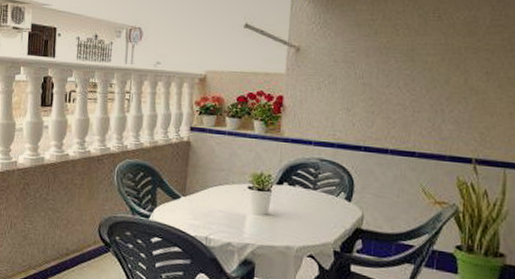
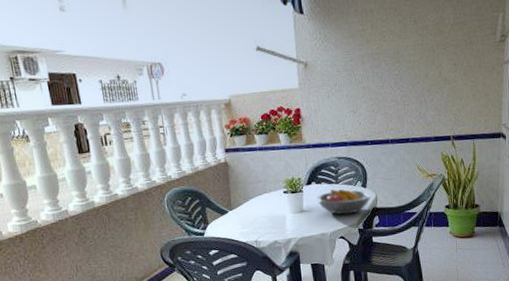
fruit bowl: none [286,195,356,230] -> present [316,189,371,215]

